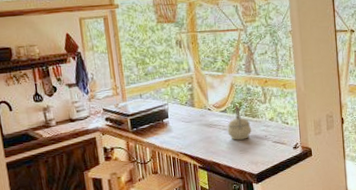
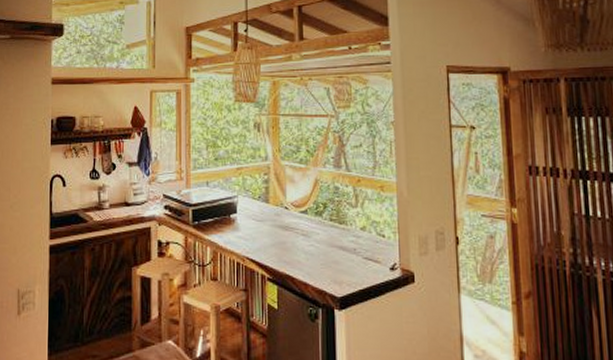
kettle: present [227,105,251,140] -> none [307,206,337,250]

